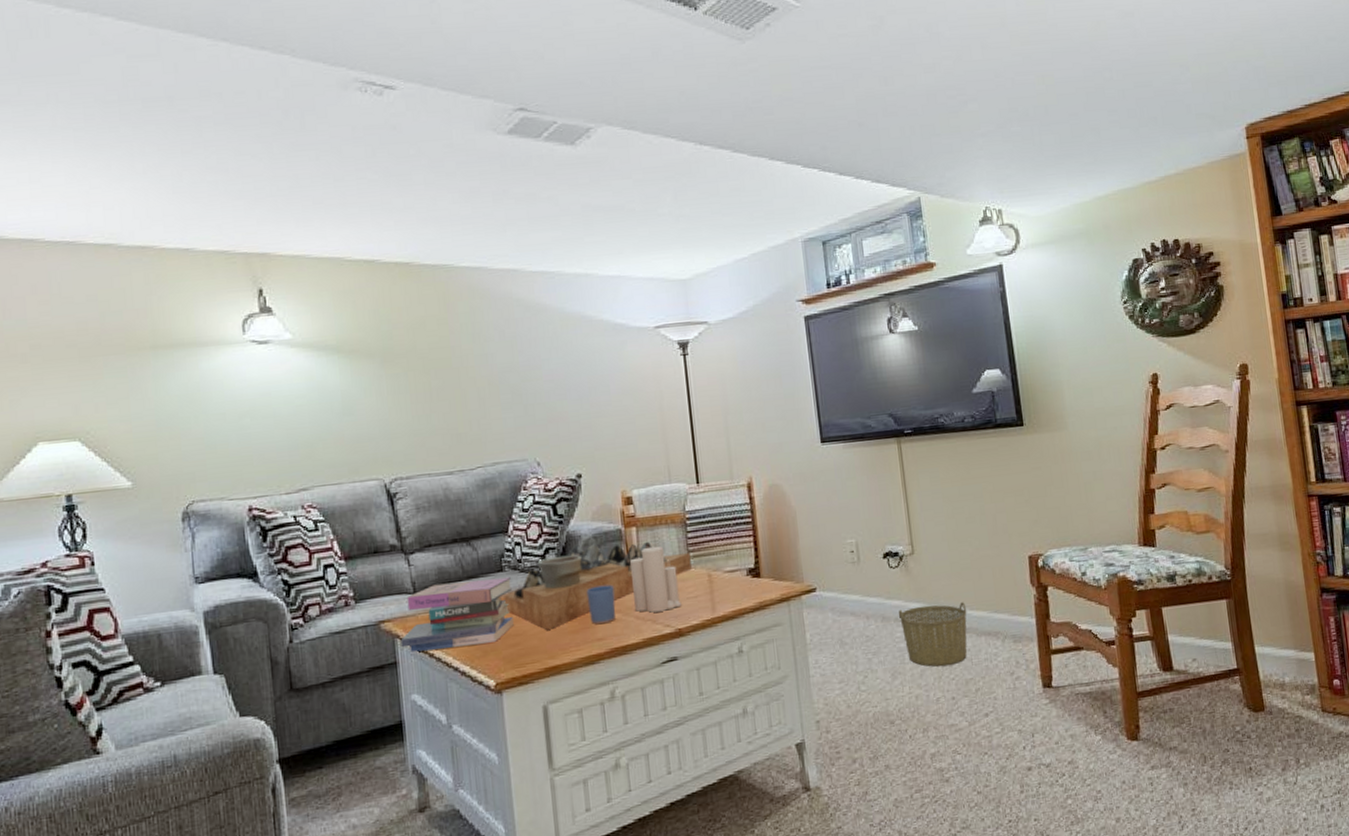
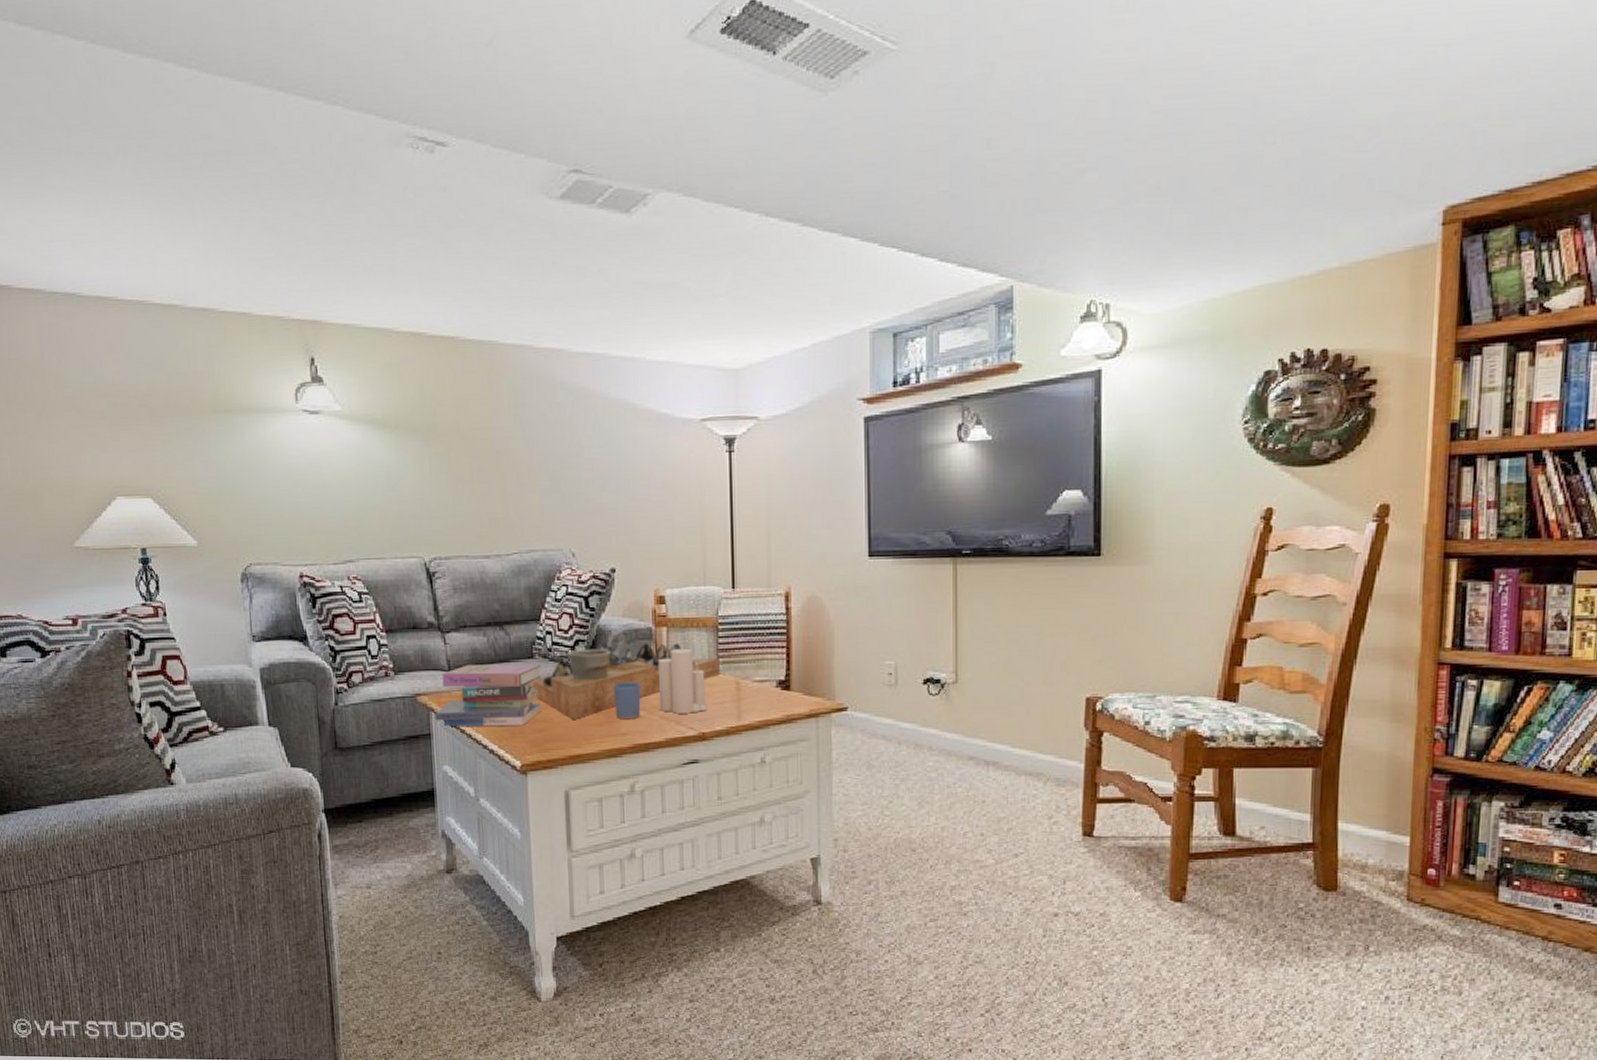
basket: present [899,602,967,667] -> none [934,737,1009,800]

